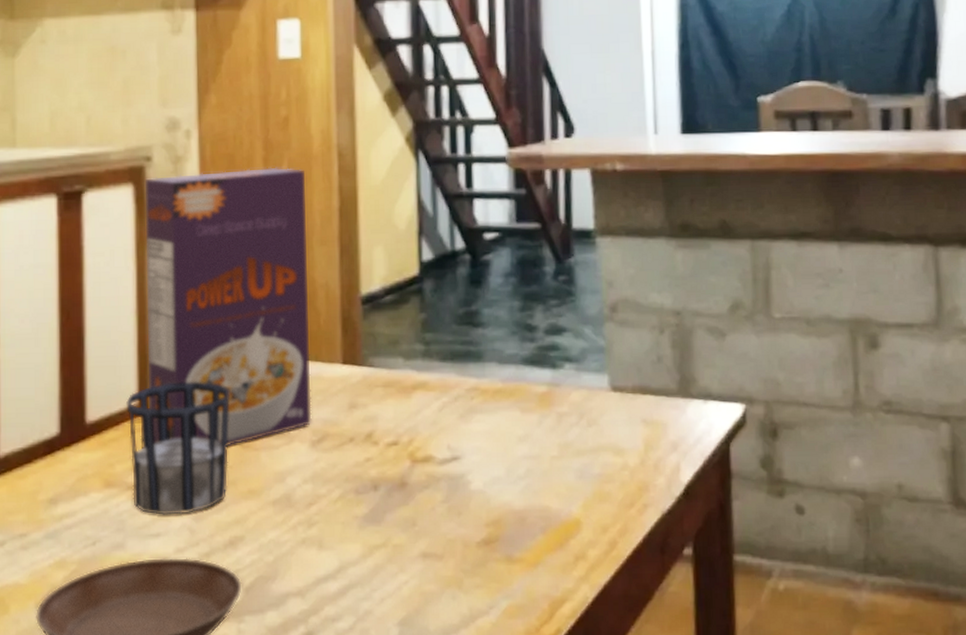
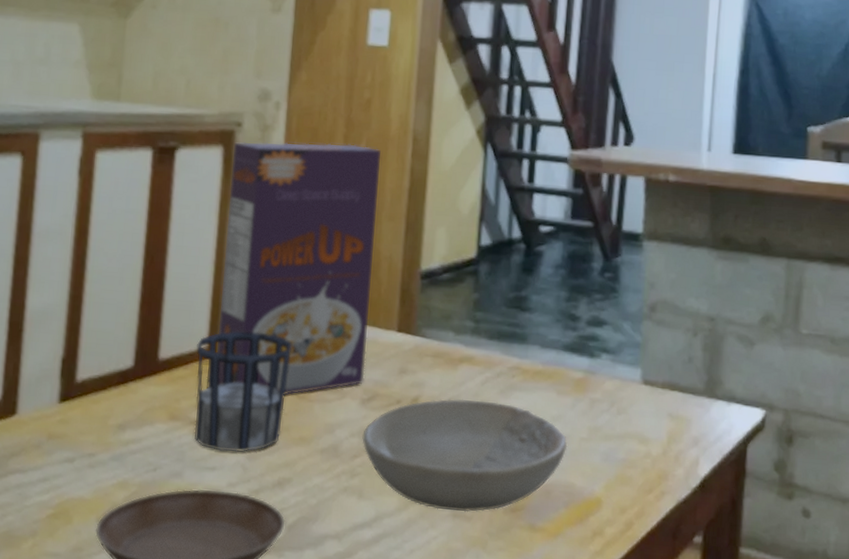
bowl: none [316,428,538,552] -> present [362,399,568,512]

